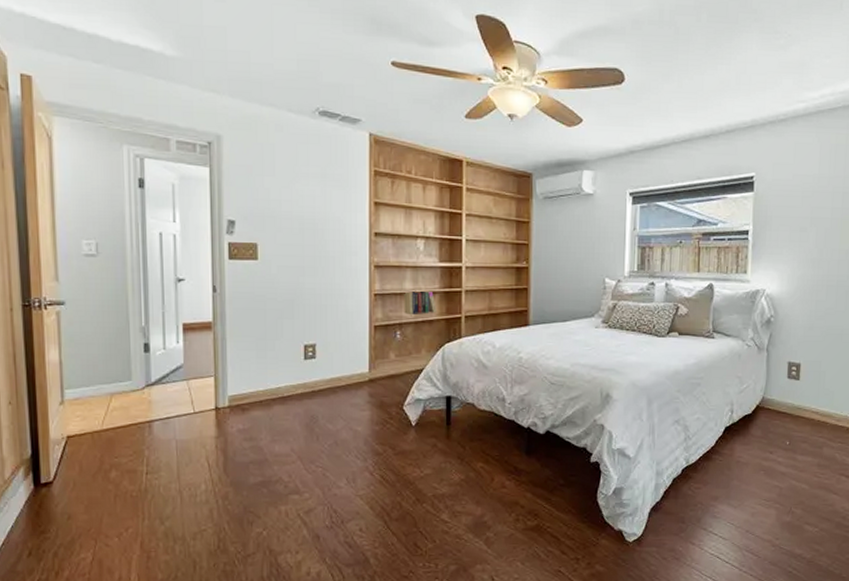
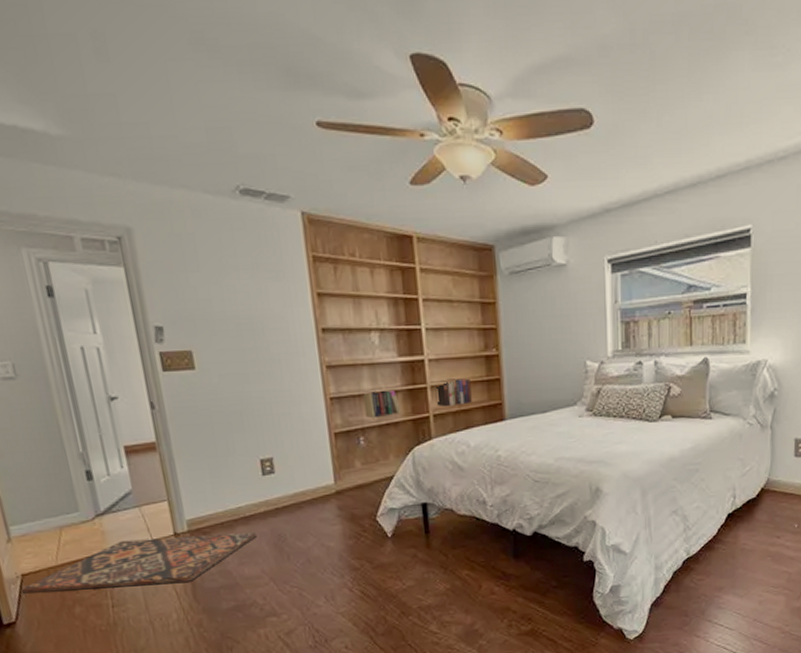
doormat: none [63,411,291,456] -> present [21,532,257,594]
books: none [469,285,501,310] -> present [435,378,472,408]

